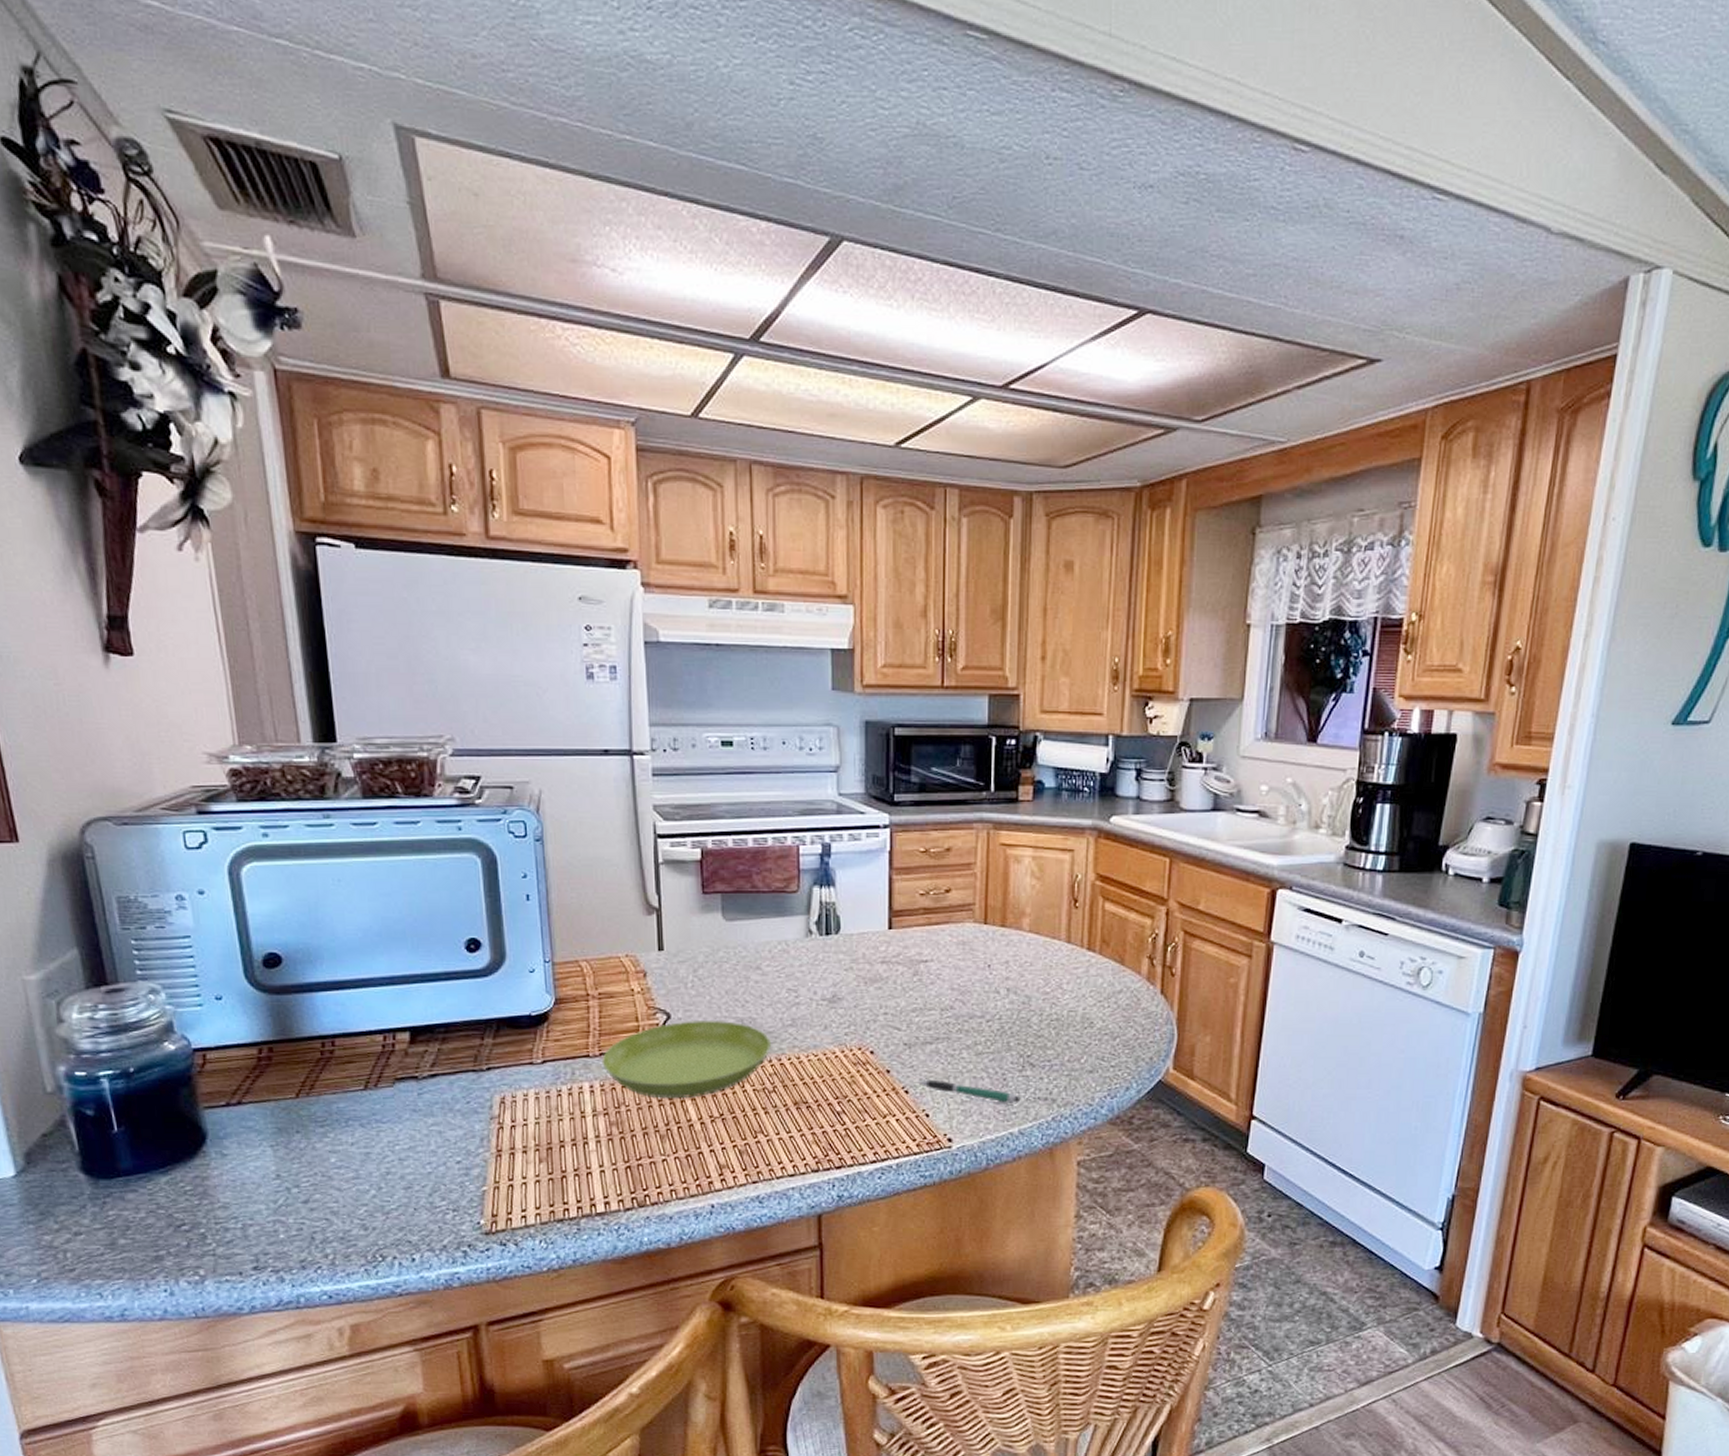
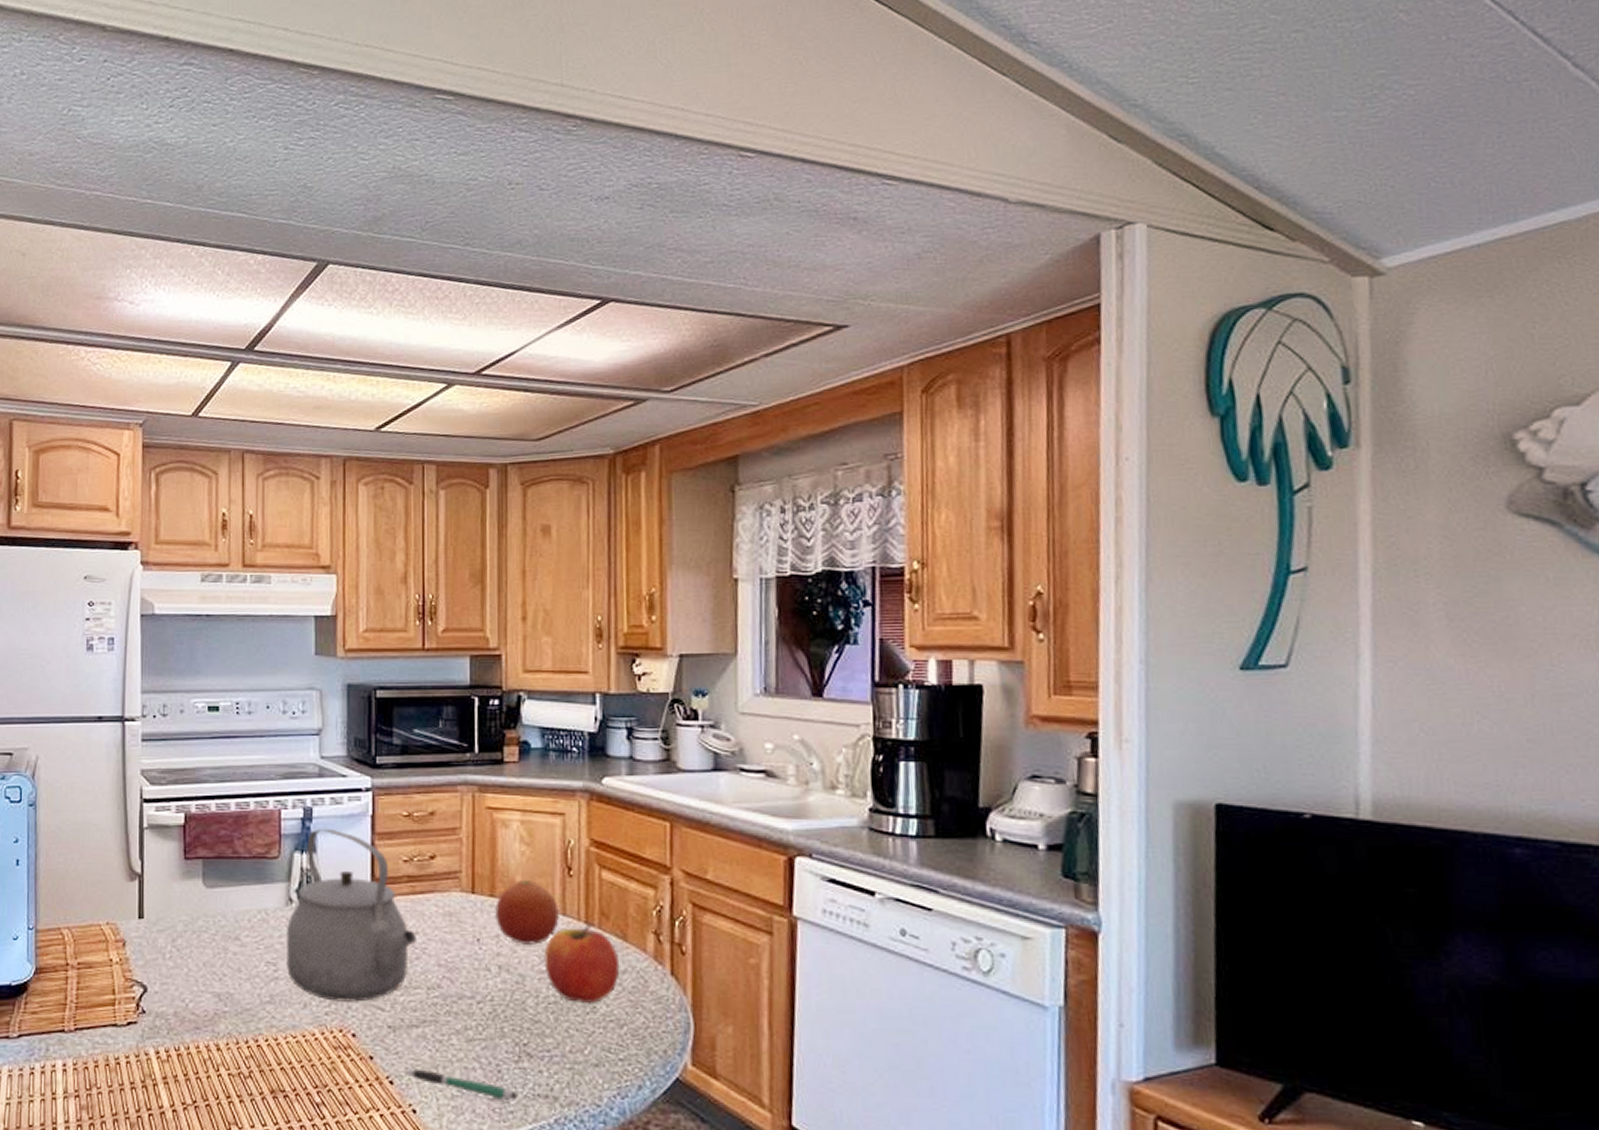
saucer: present [601,1019,771,1099] -> none [76,993,248,1082]
tea kettle: none [807,863,931,1023] -> present [287,828,416,1002]
fruit: none [1004,912,1064,969] -> present [494,880,559,945]
apple: none [1048,950,1117,1020] -> present [544,923,620,1004]

